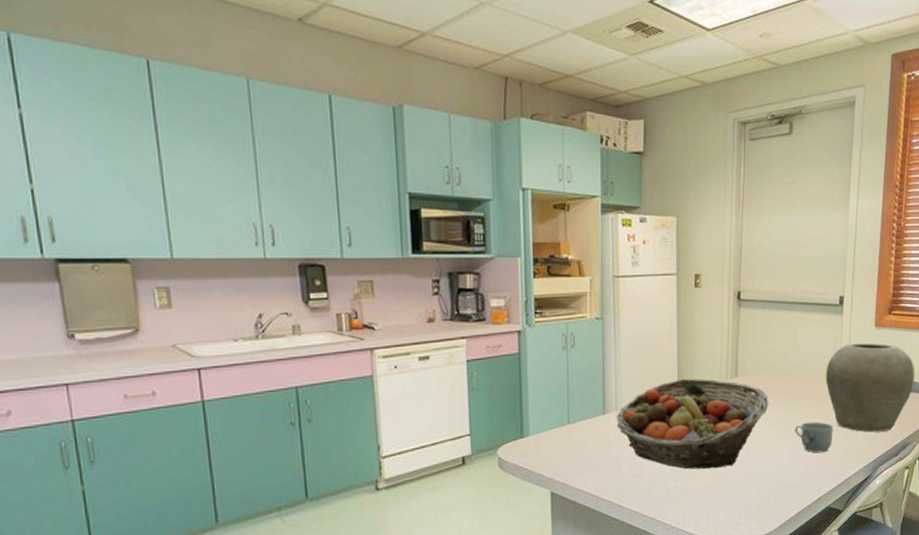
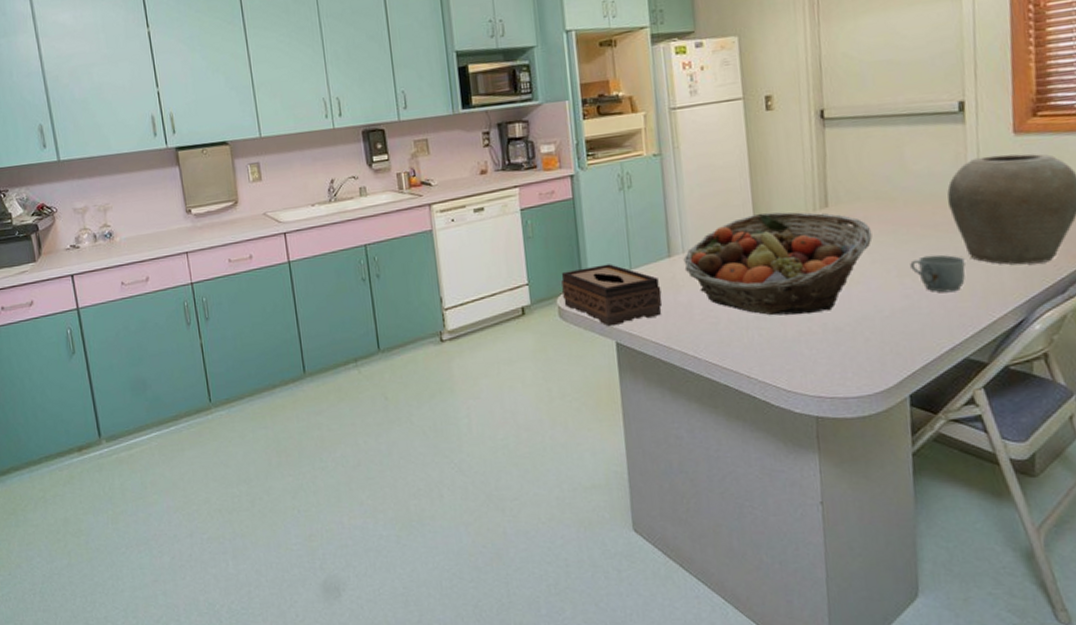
tissue box: none [503,418,595,477] -> present [561,264,663,327]

